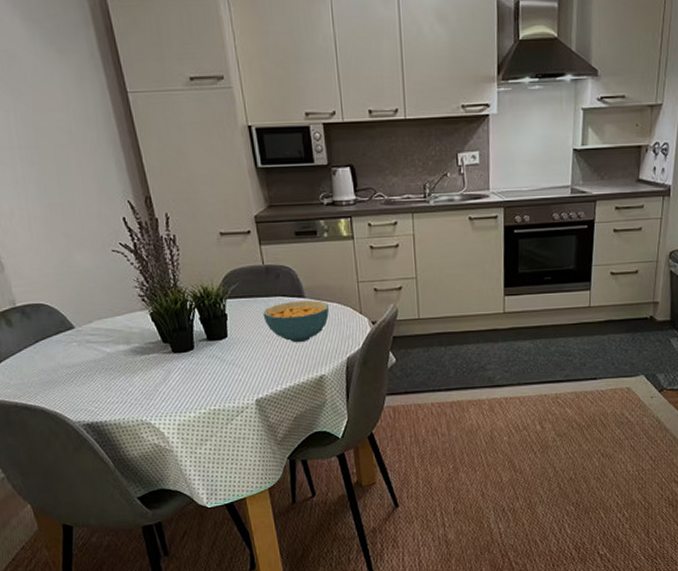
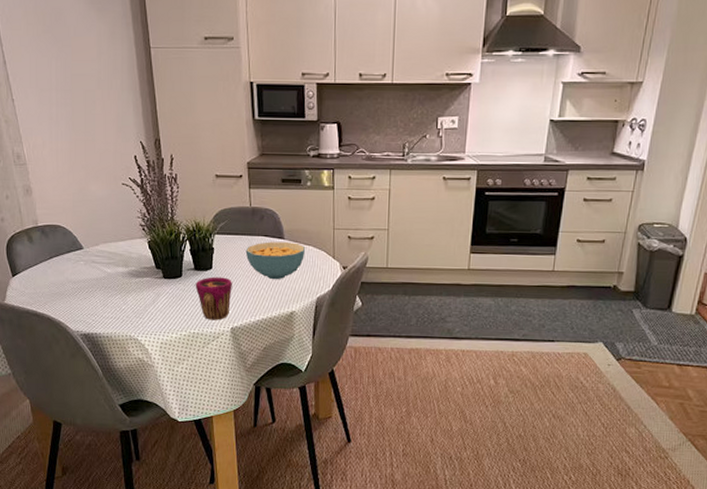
cup: none [210,345,253,394] -> present [195,276,232,321]

